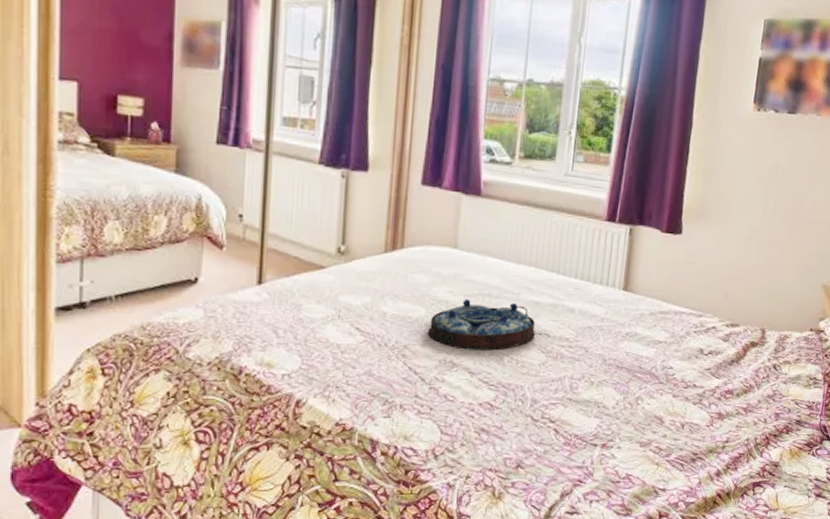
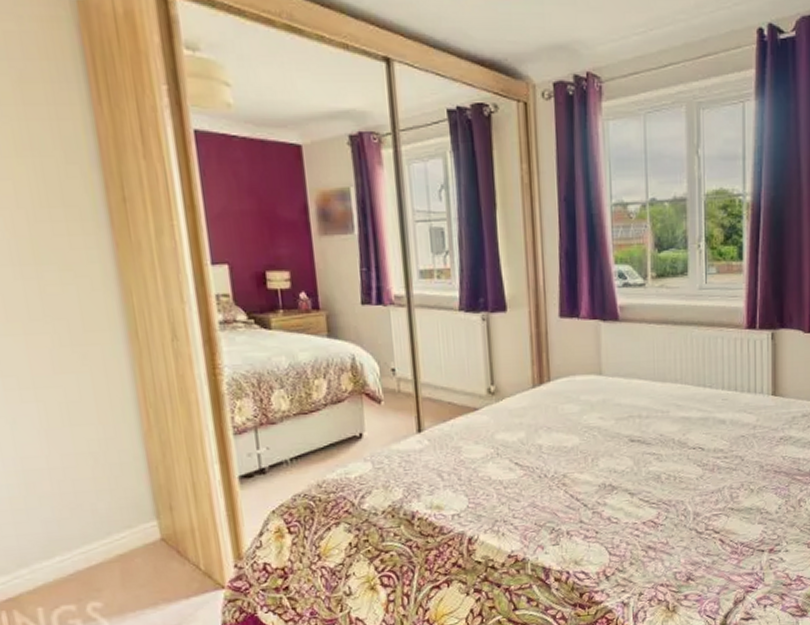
serving tray: present [428,299,535,351] -> none [584,420,689,471]

